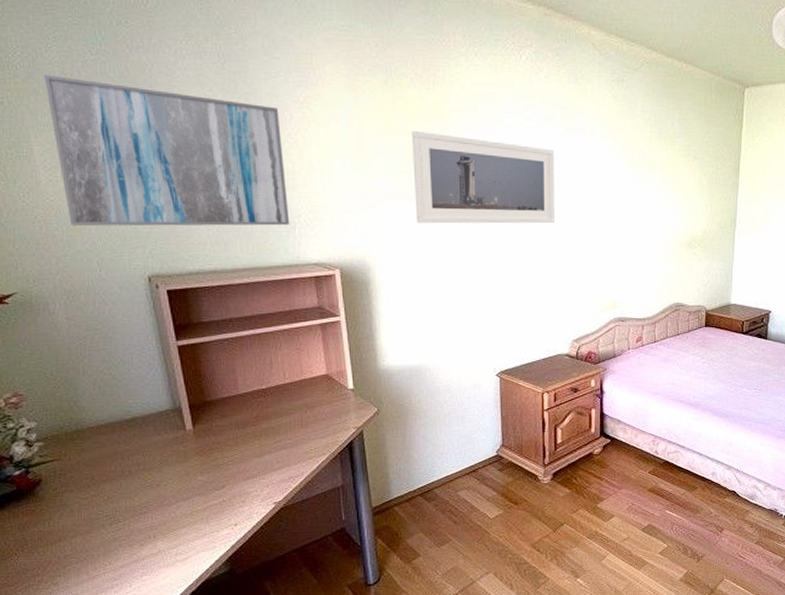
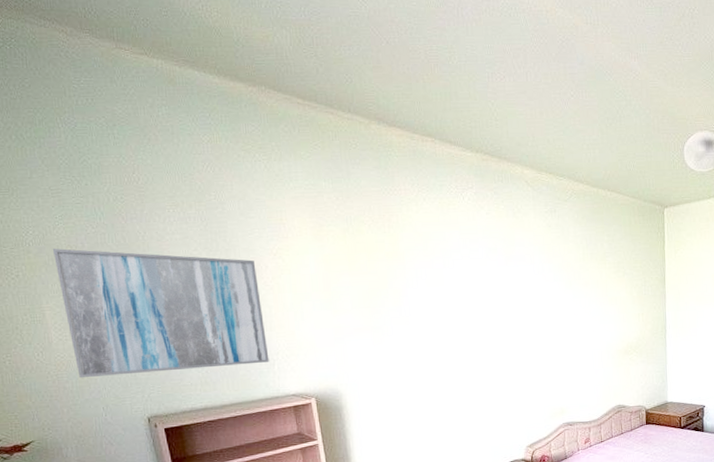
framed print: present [411,130,555,224] -> none [371,270,503,351]

